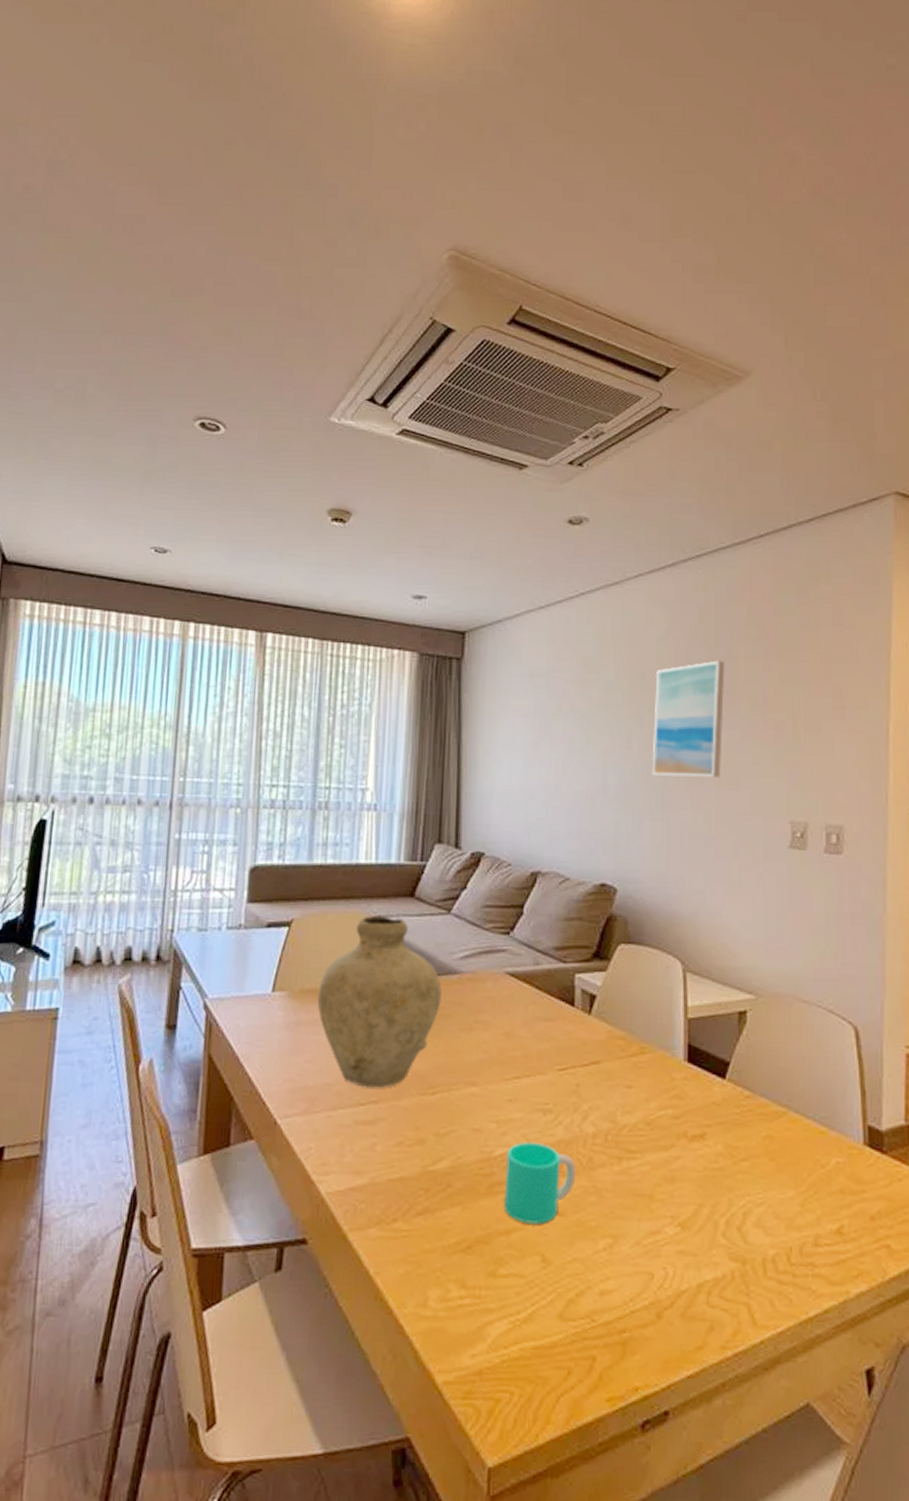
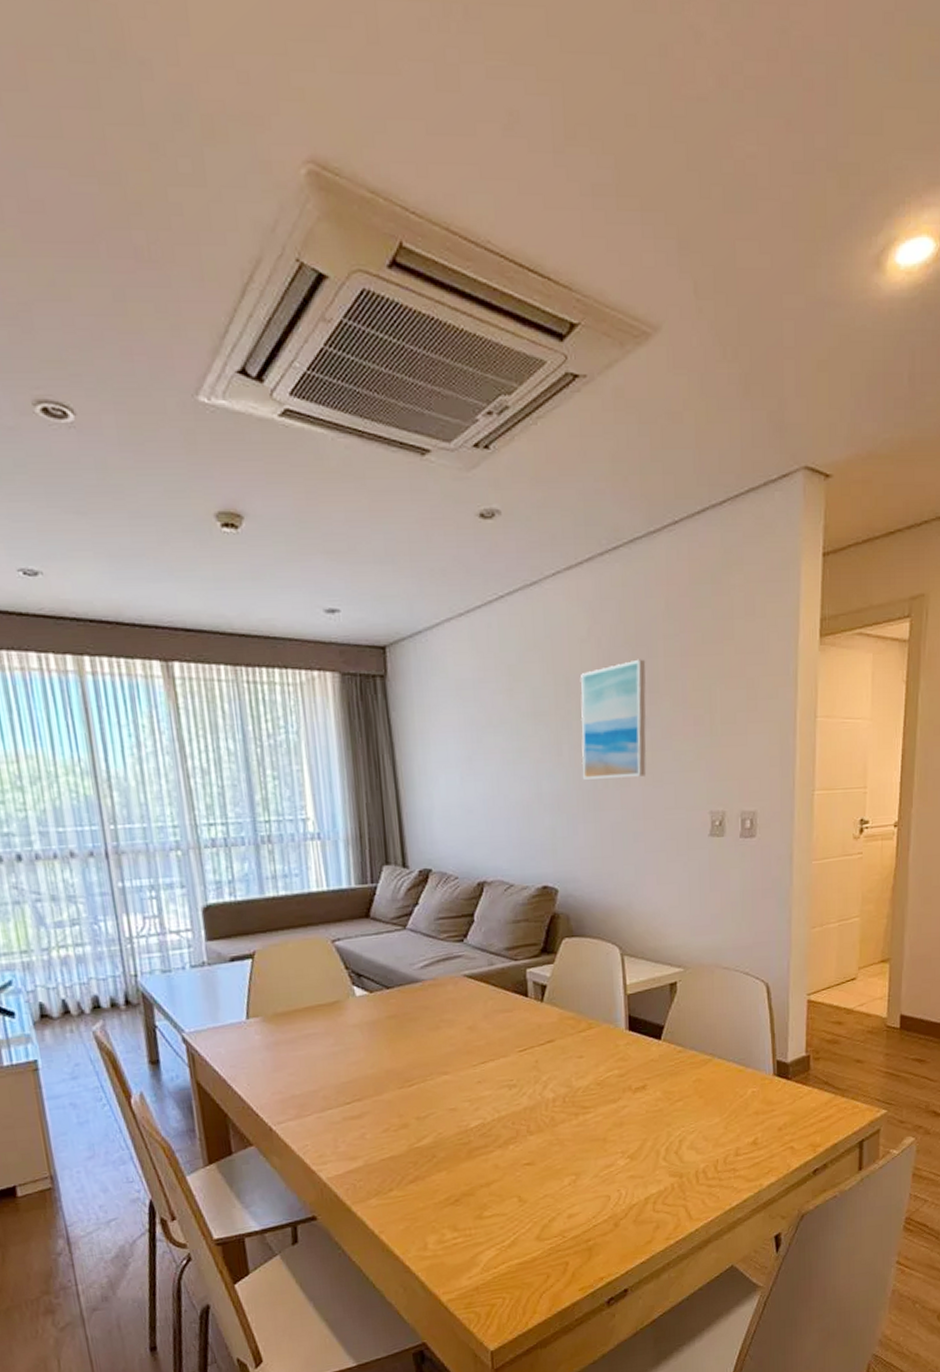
vase: present [317,916,442,1088] -> none [290,938,408,1089]
cup: present [503,1142,576,1224] -> none [480,1112,542,1176]

